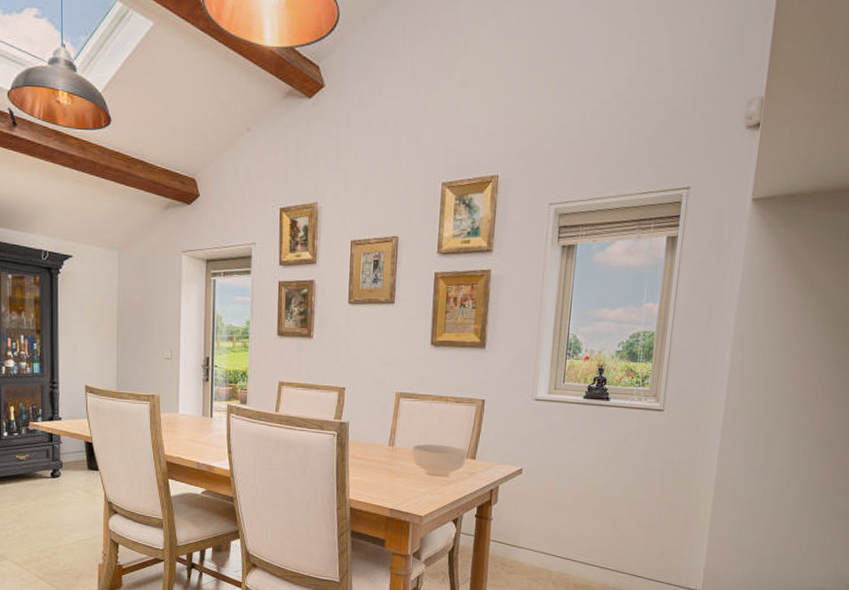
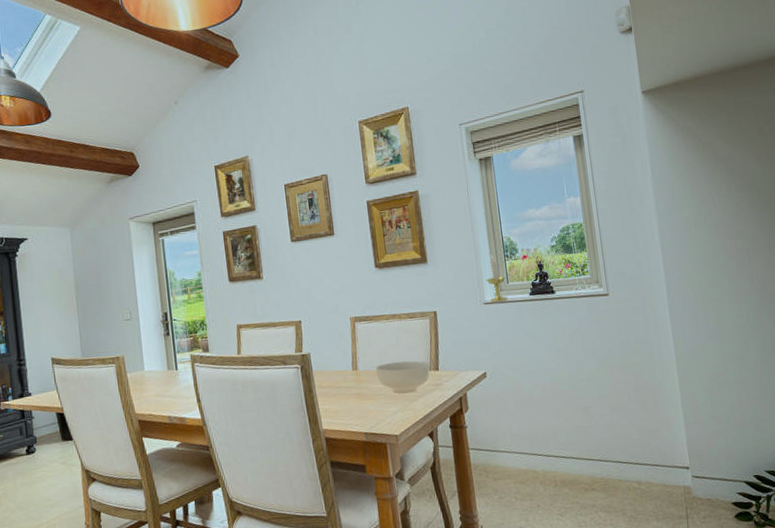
candlestick: none [541,350,563,401] -> present [486,254,508,303]

